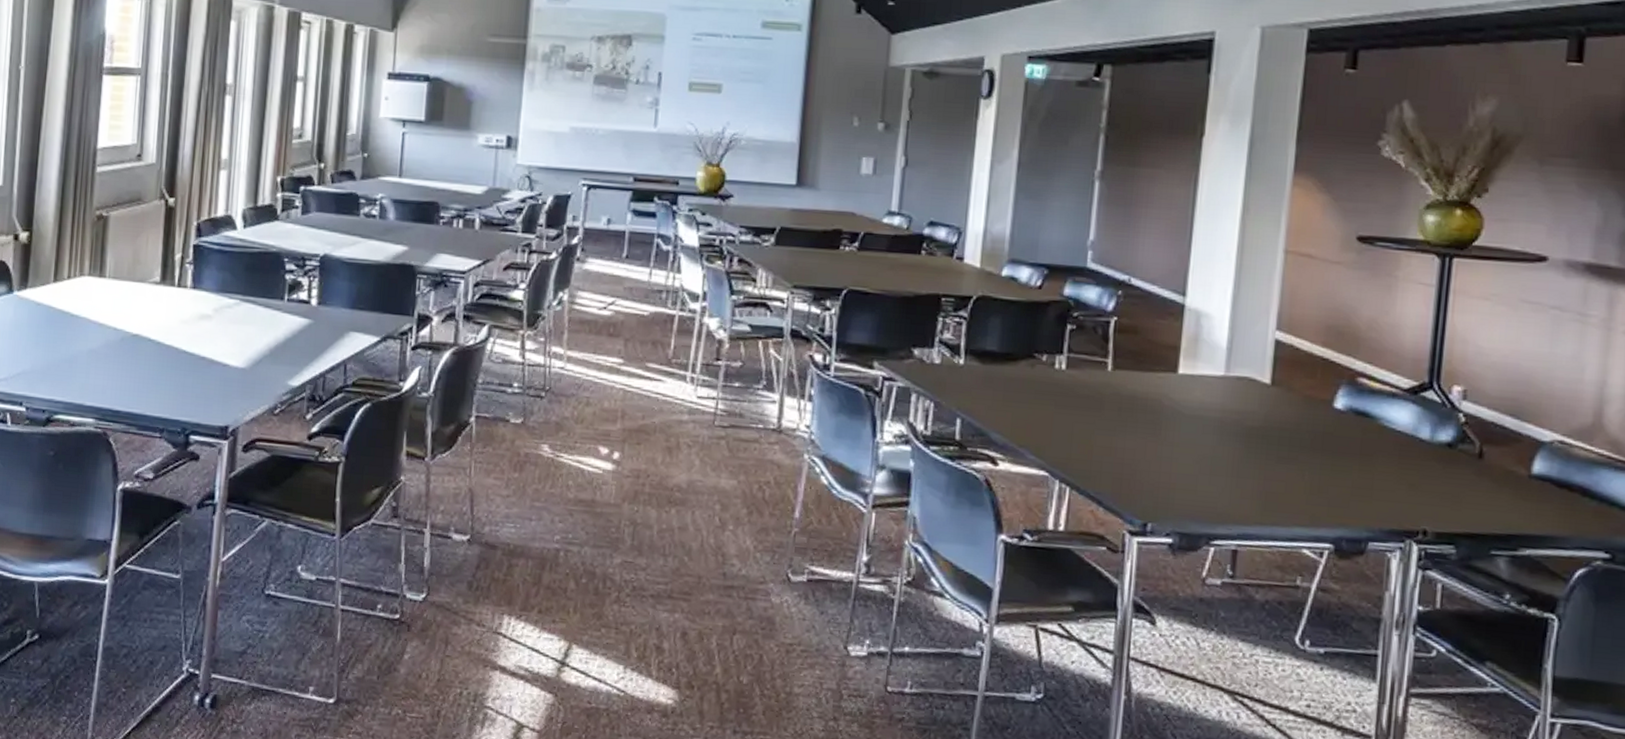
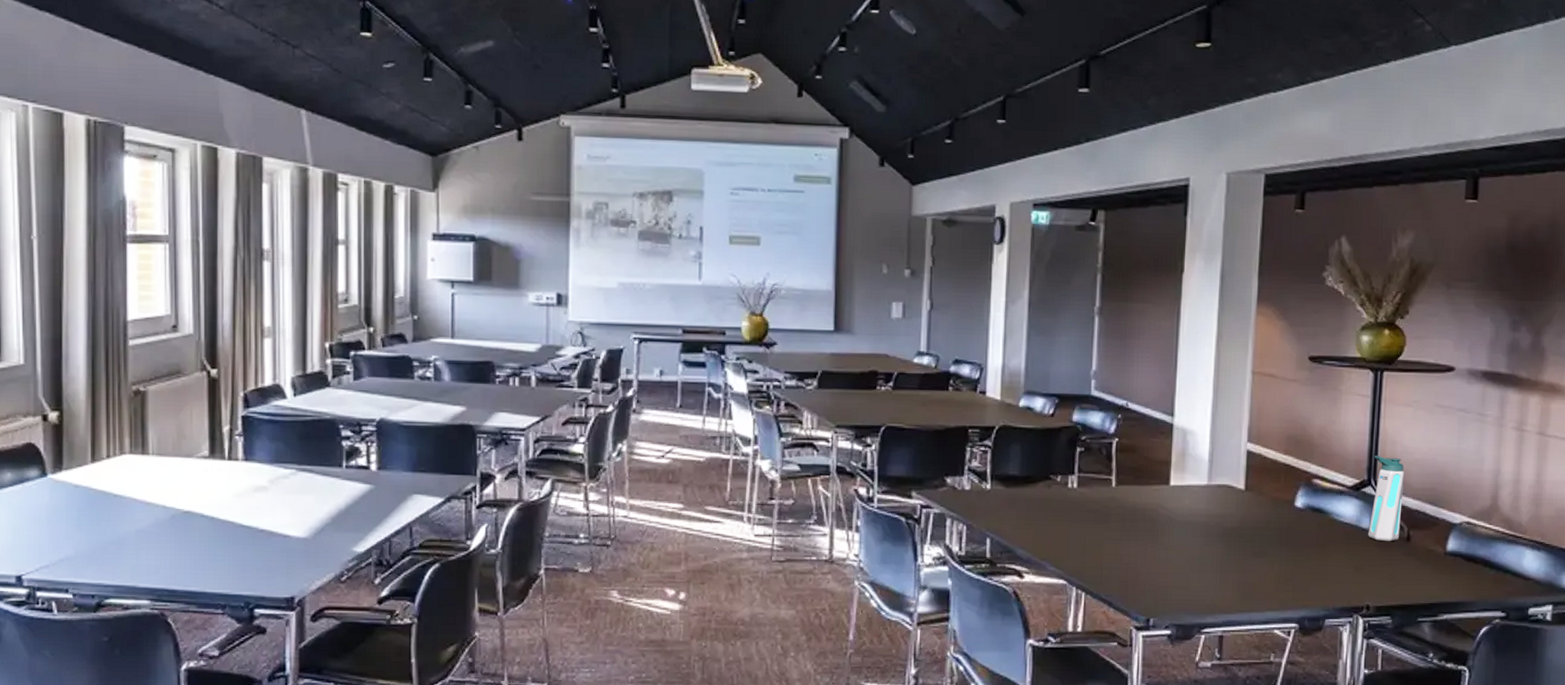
water bottle: none [1427,355,1478,458] -> present [1368,455,1405,542]

